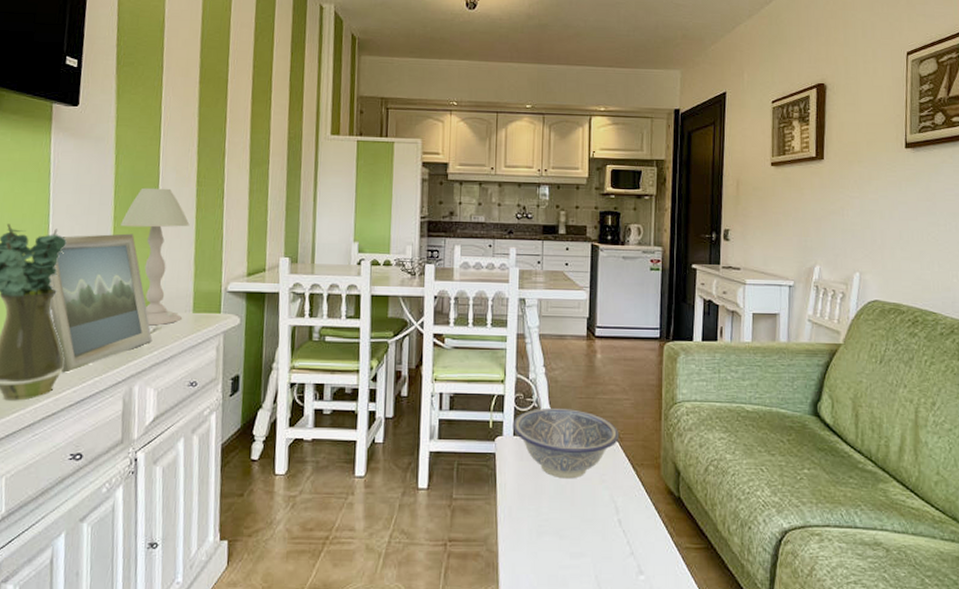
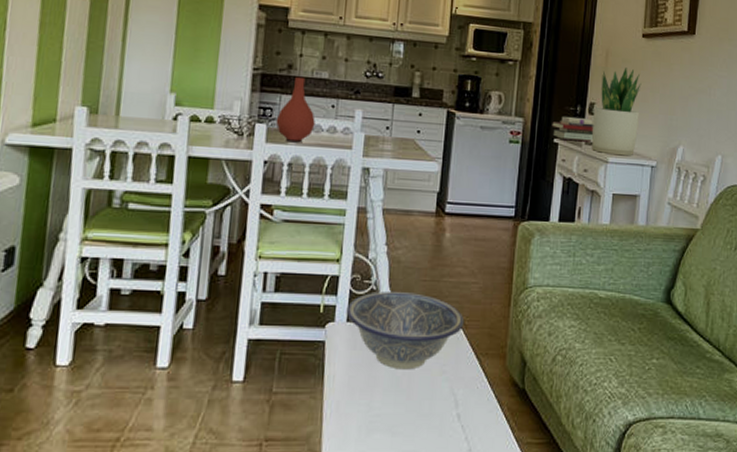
vase: none [442,222,476,279] -> present [275,76,315,143]
books: none [689,244,730,266] -> present [552,117,595,143]
planter: none [728,195,774,278] -> present [592,67,642,156]

